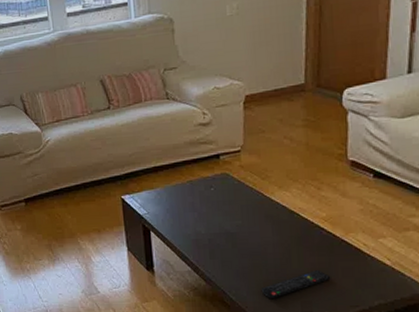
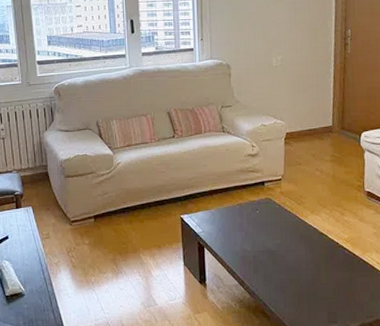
remote control: present [261,269,331,298] -> none [295,284,352,310]

